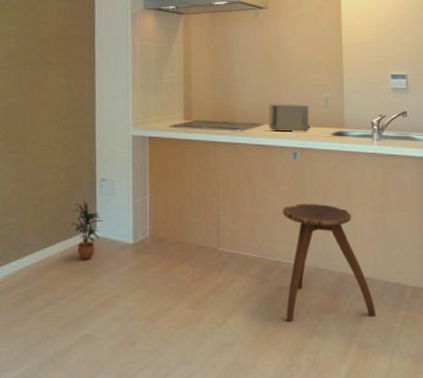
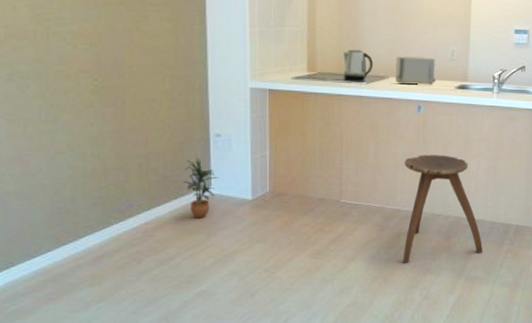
kettle: none [217,98,246,130] -> present [343,49,373,82]

